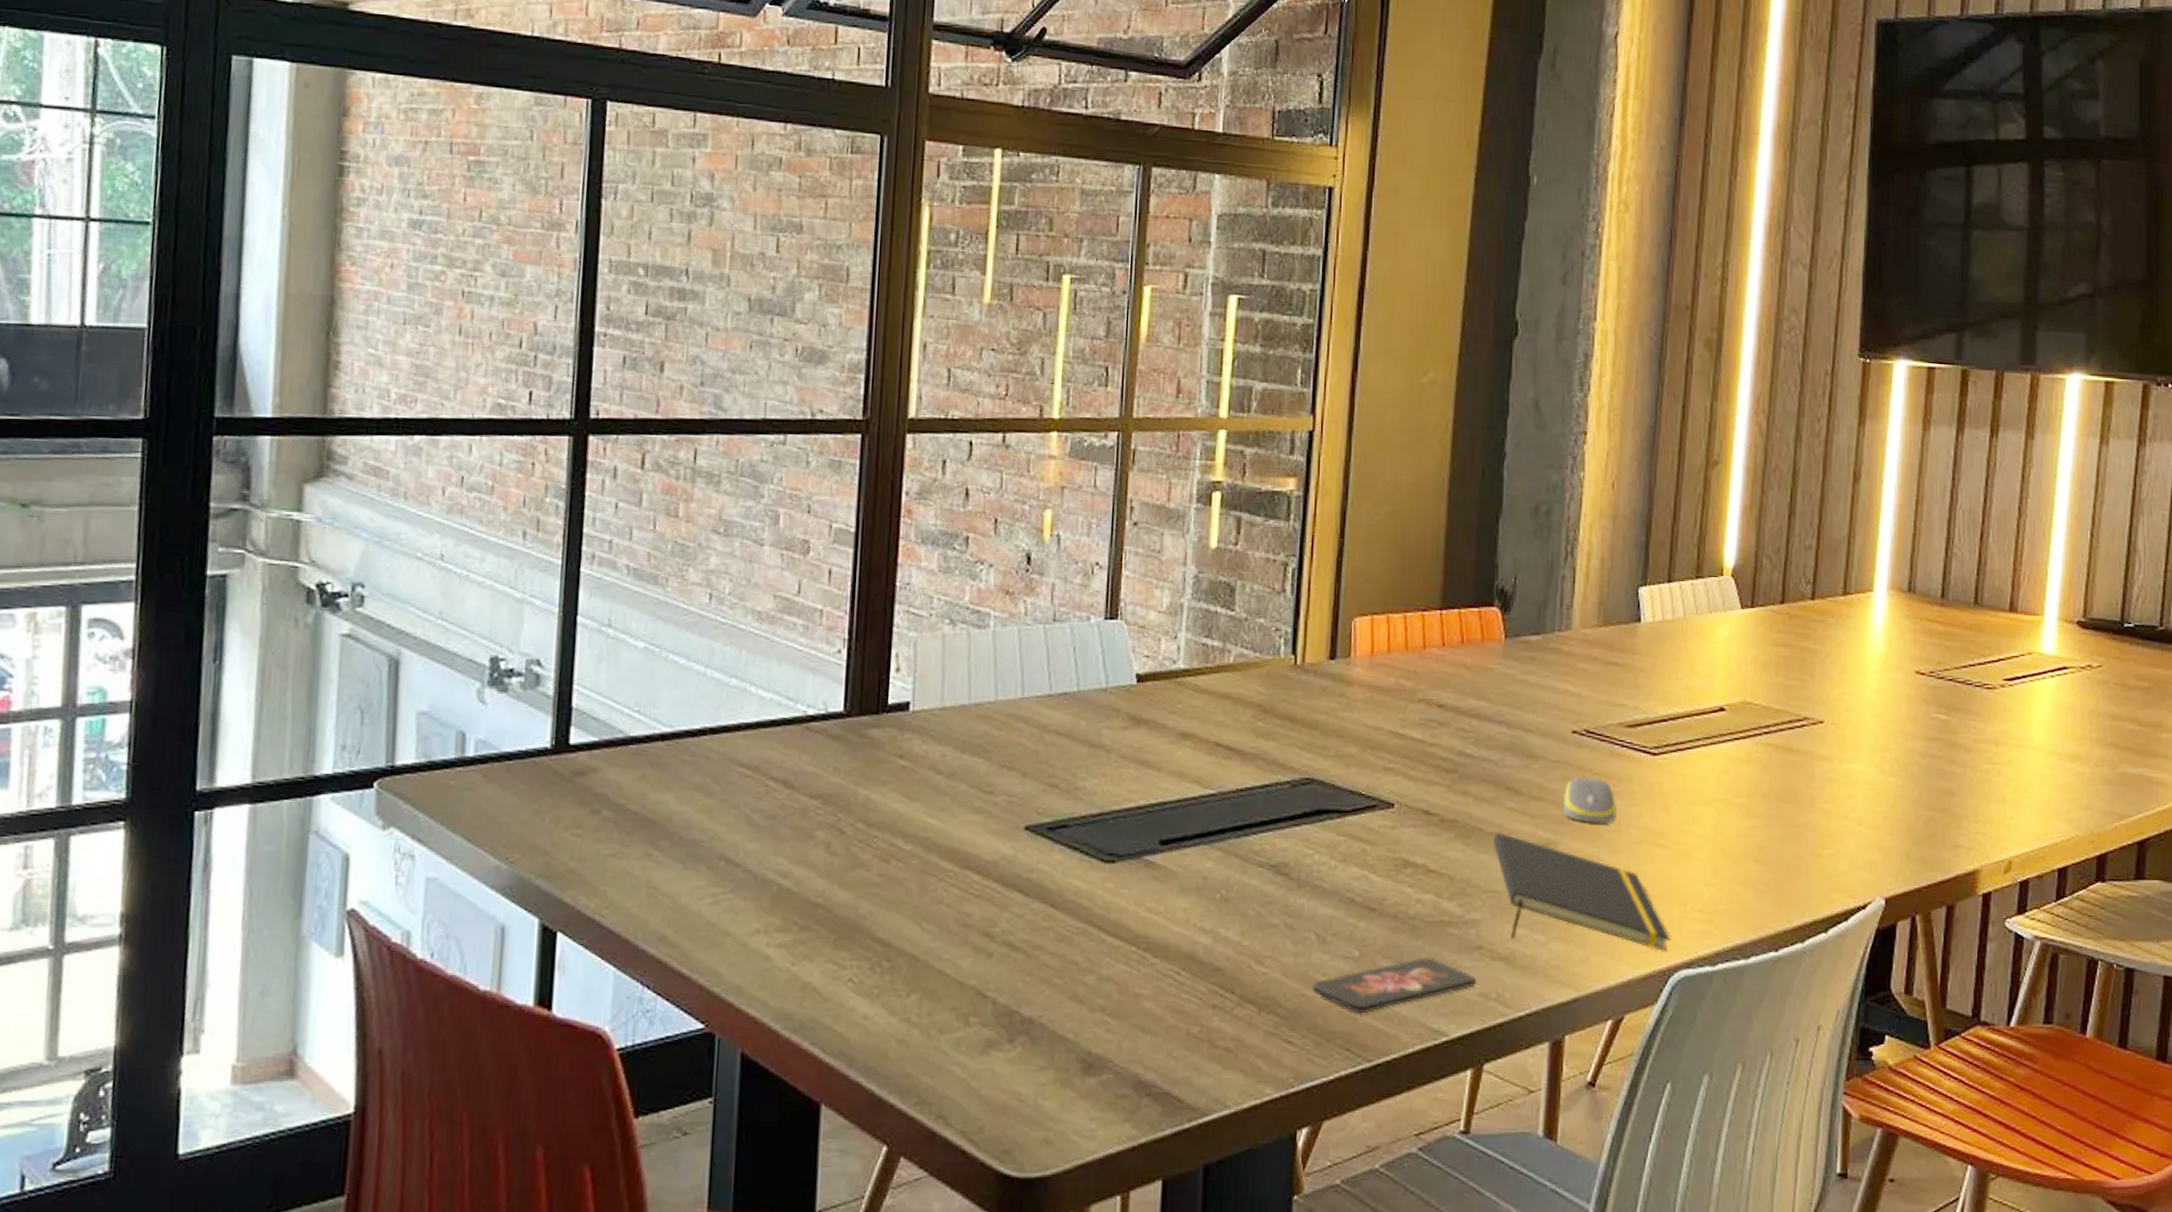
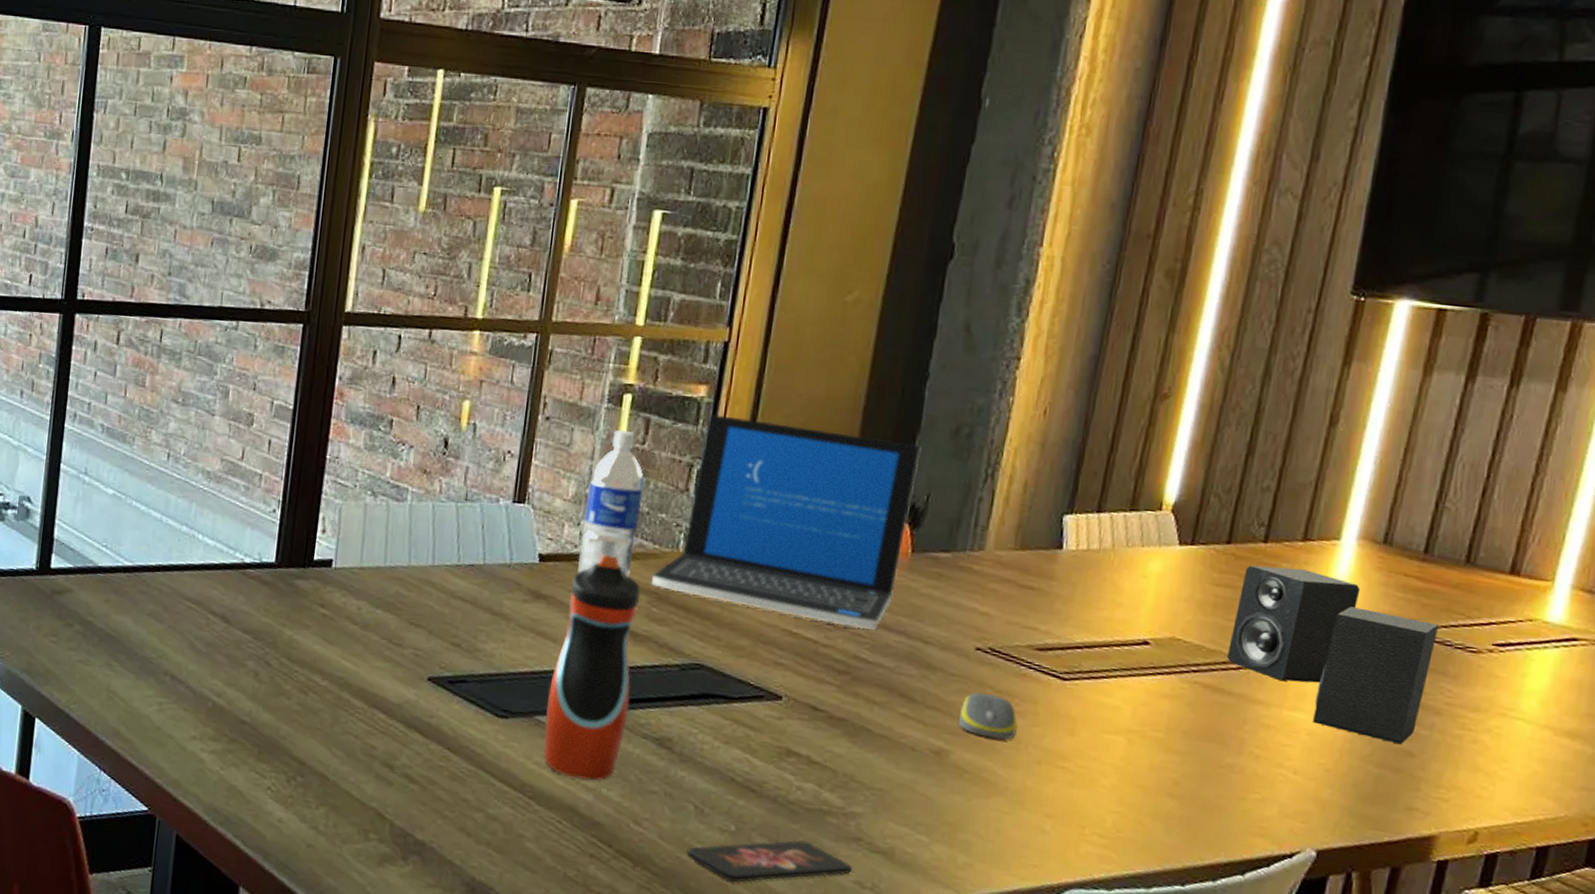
water bottle: none [1154,669,1245,921] -> present [544,555,642,781]
water bottle: none [1177,532,1241,692] -> present [577,430,645,577]
laptop: none [1254,507,1505,723] -> present [650,413,922,630]
notepad: present [1493,832,1671,951] -> none [881,734,1065,869]
speaker: none [1792,622,1959,785] -> present [1227,565,1438,745]

